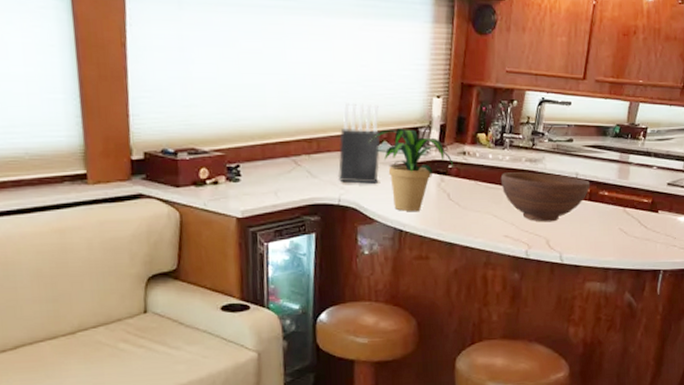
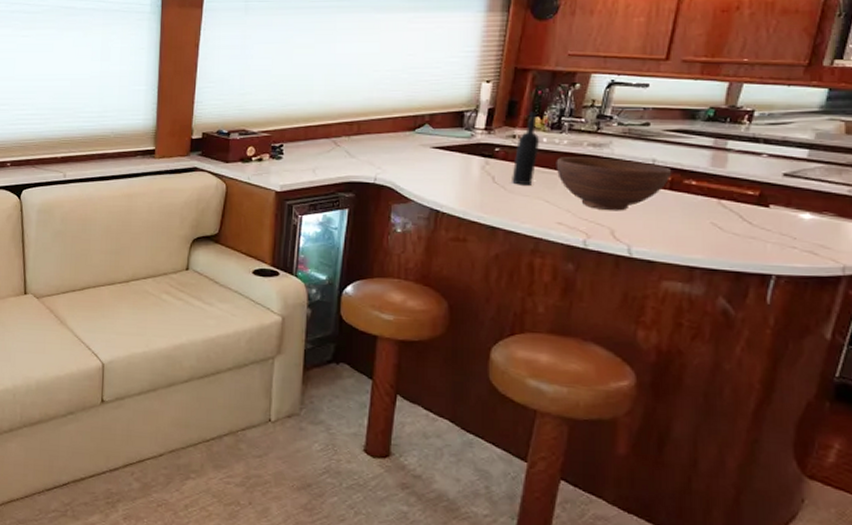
knife block: present [337,101,381,184] -> none [375,88,423,165]
potted plant: present [368,129,454,211] -> none [410,113,501,192]
wine bottle: none [464,128,487,201] -> present [512,111,540,185]

